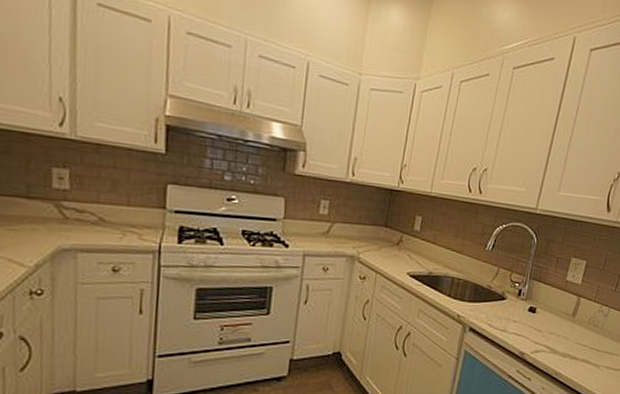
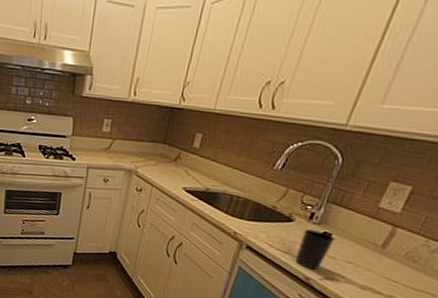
cup: none [511,306,540,344] -> present [295,229,336,270]

